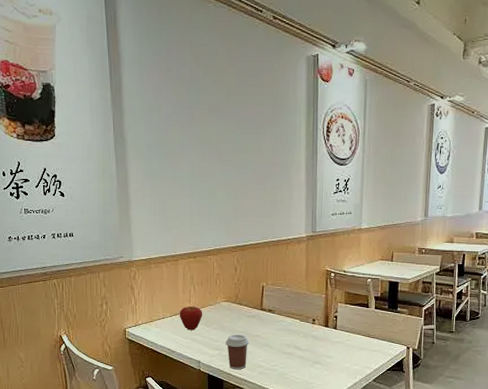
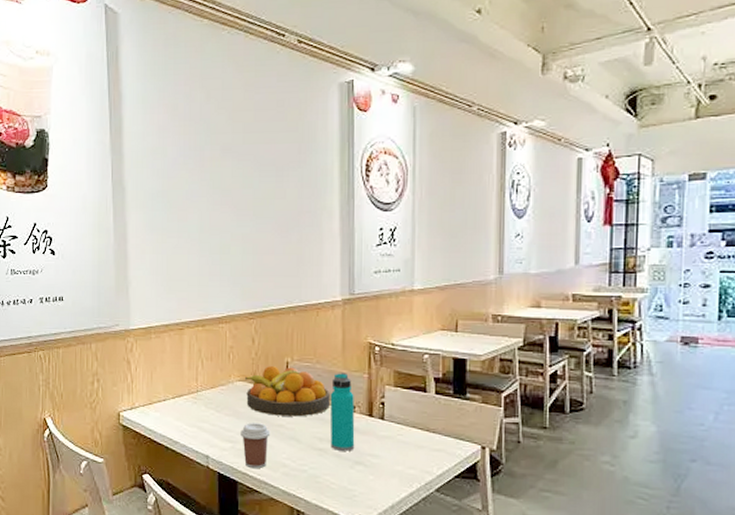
apple: present [179,307,203,330] -> none [183,386,213,416]
fruit bowl: none [229,289,296,329] -> present [245,366,330,417]
water bottle: none [295,294,315,354] -> present [330,373,355,451]

